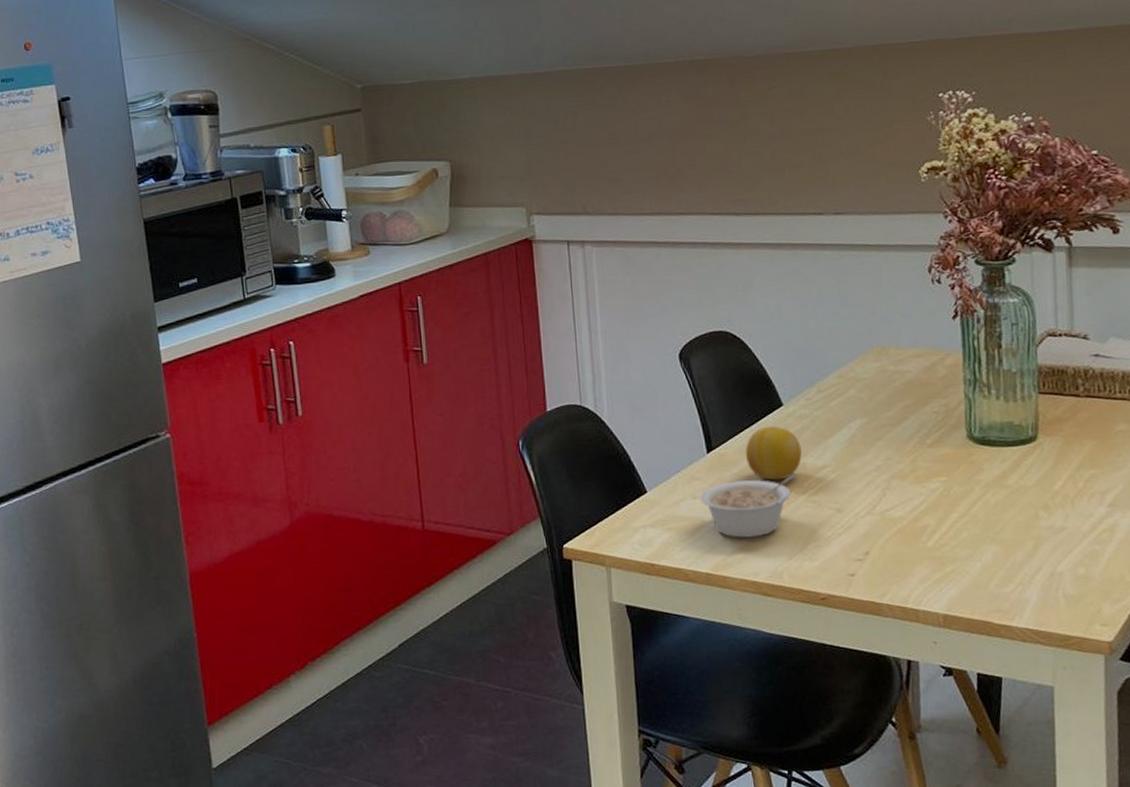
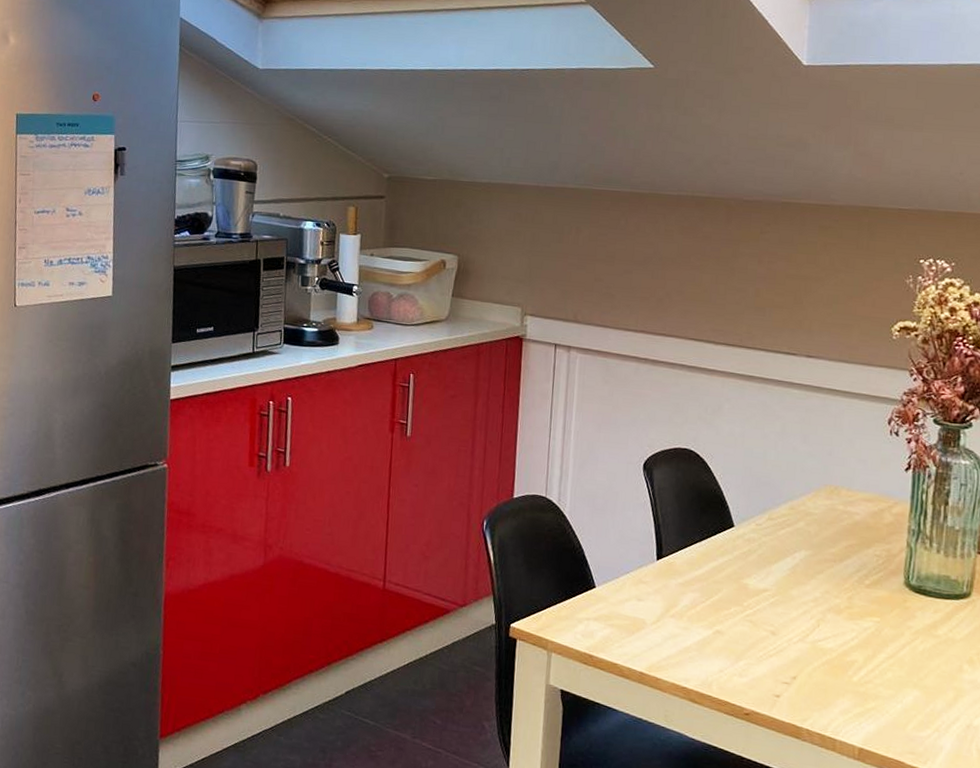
legume: present [699,473,798,538] -> none [643,589,739,646]
fruit: present [745,426,802,481] -> none [692,544,746,596]

